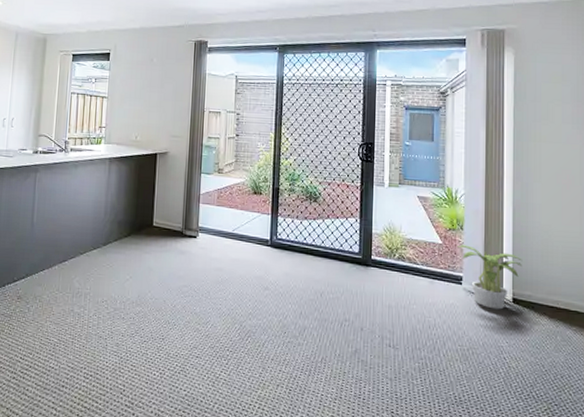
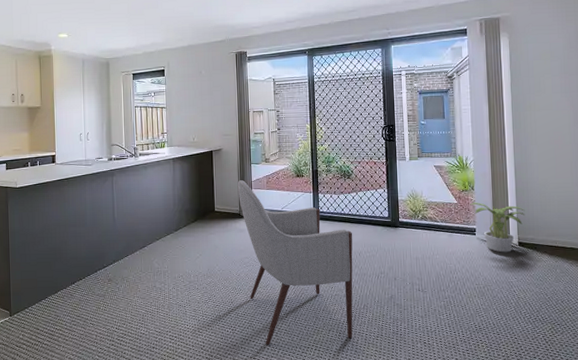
chair: none [182,192,315,398] -> present [237,180,353,345]

